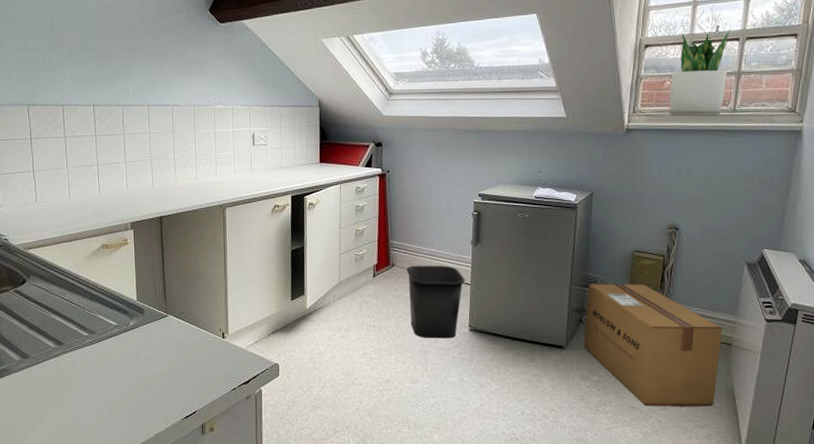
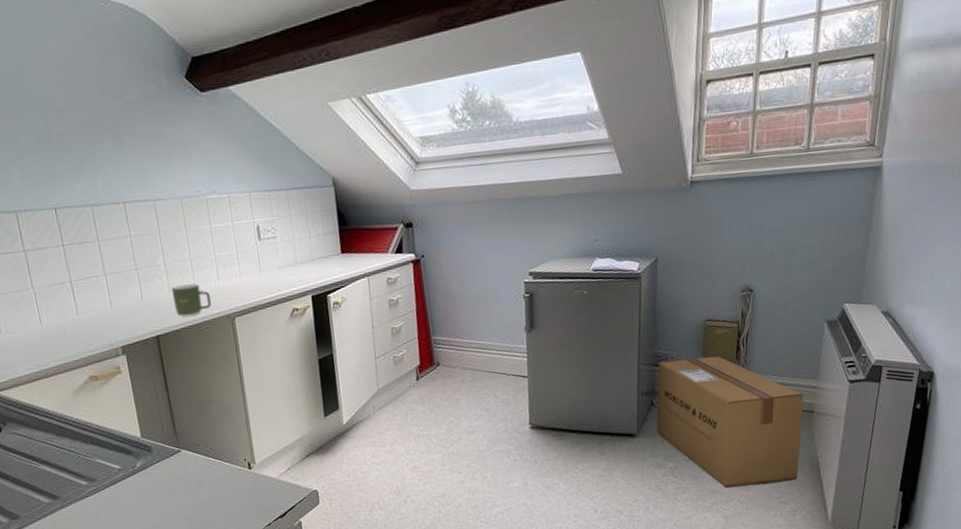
mug: none [177,176,209,203] -> present [171,283,212,317]
waste bin: present [407,265,465,339] -> none [454,358,521,443]
planter: present [670,29,732,117] -> none [736,53,802,162]

